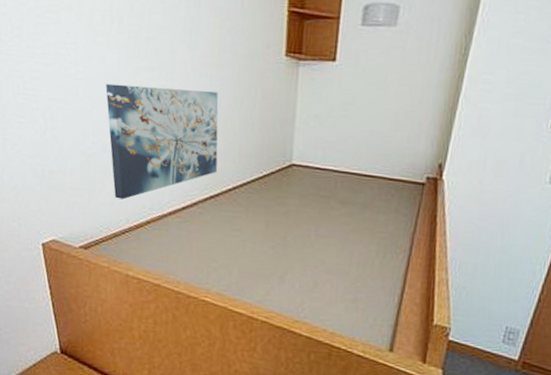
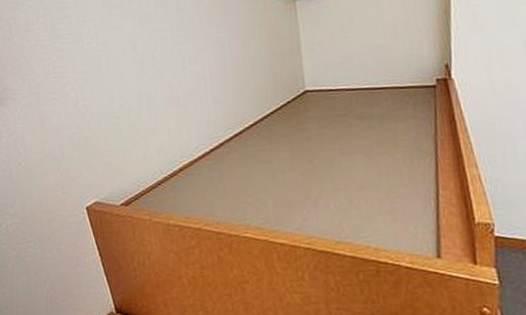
wall art: present [105,83,219,200] -> none [125,38,238,153]

